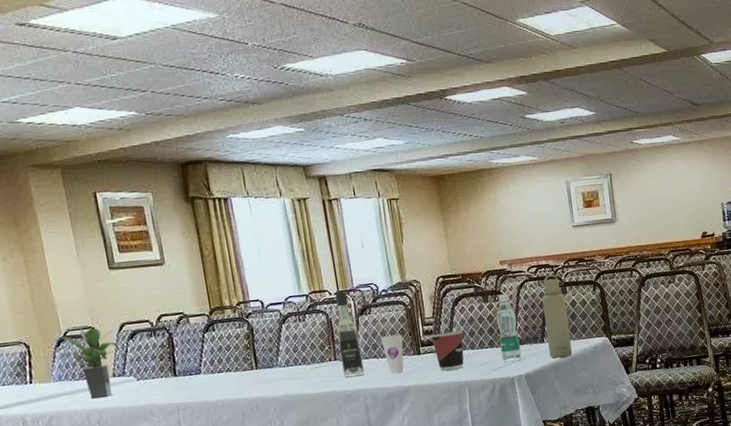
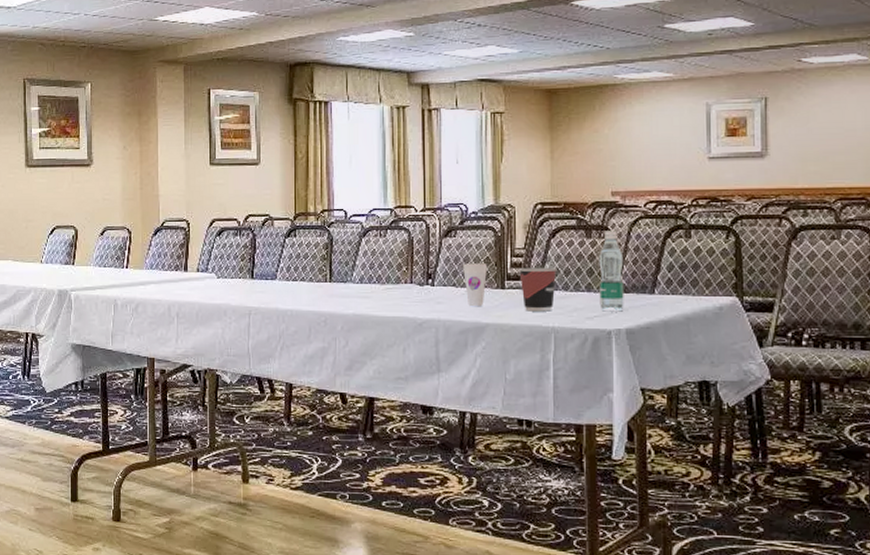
potted plant: present [51,327,128,399] -> none [148,220,213,291]
bottle: present [335,291,365,378] -> none [416,209,440,304]
bottle: present [542,274,573,359] -> none [659,213,689,315]

